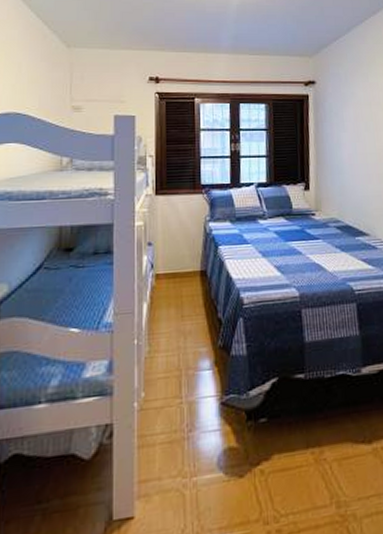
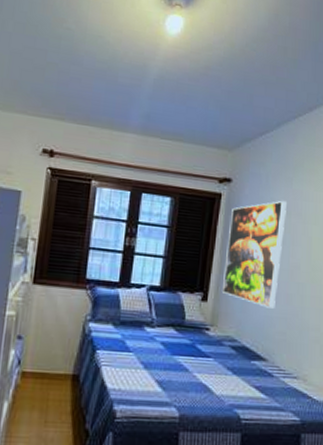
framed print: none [319,93,370,189] -> present [223,200,287,309]

